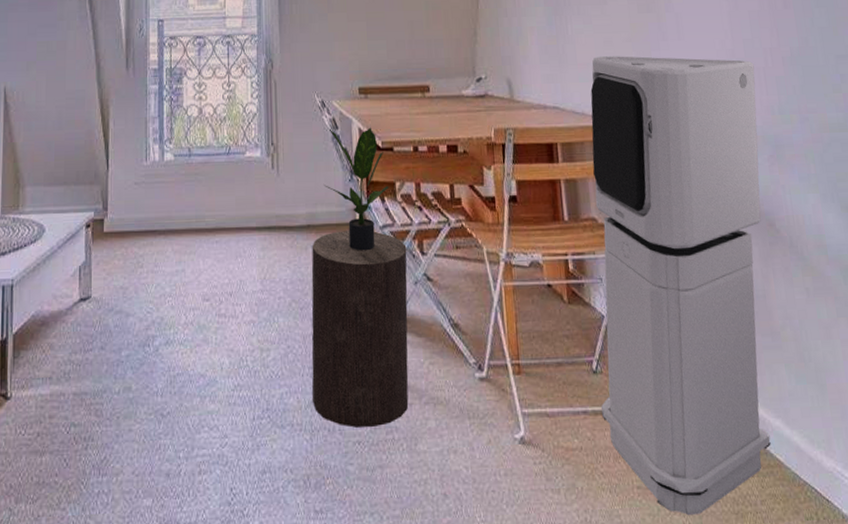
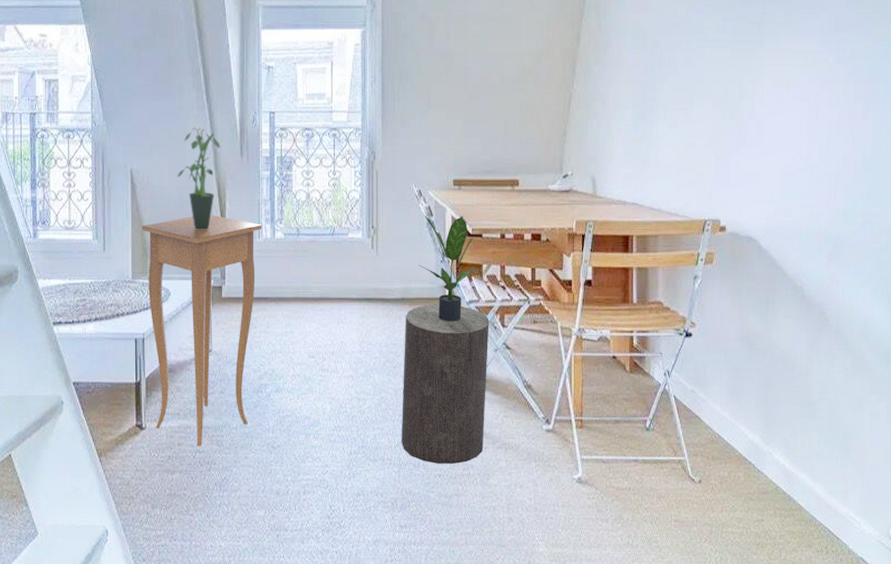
side table: none [14,136,150,419] -> present [141,214,262,447]
potted plant: none [55,39,104,155] -> present [177,127,221,231]
air purifier: present [590,56,771,516] -> none [650,158,826,544]

